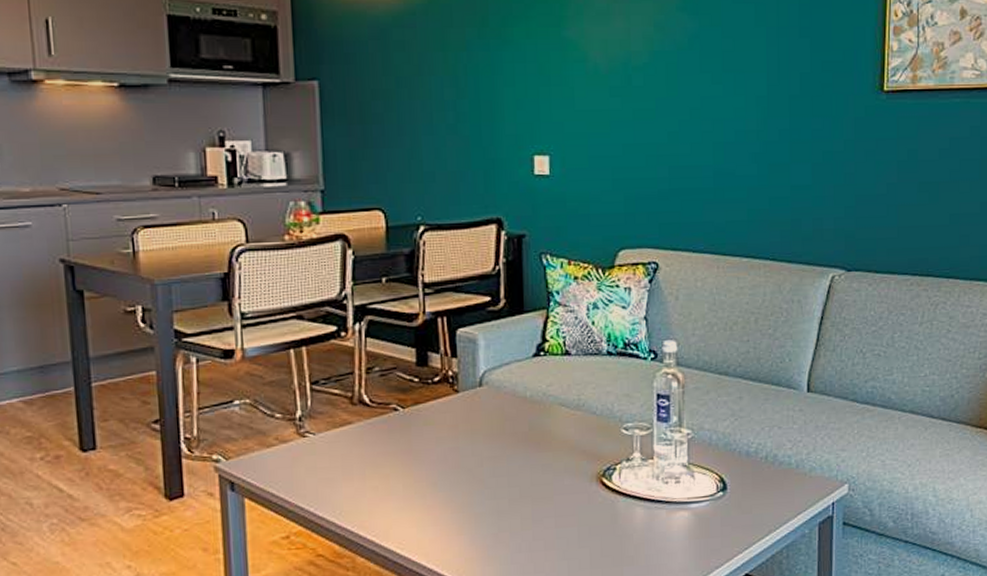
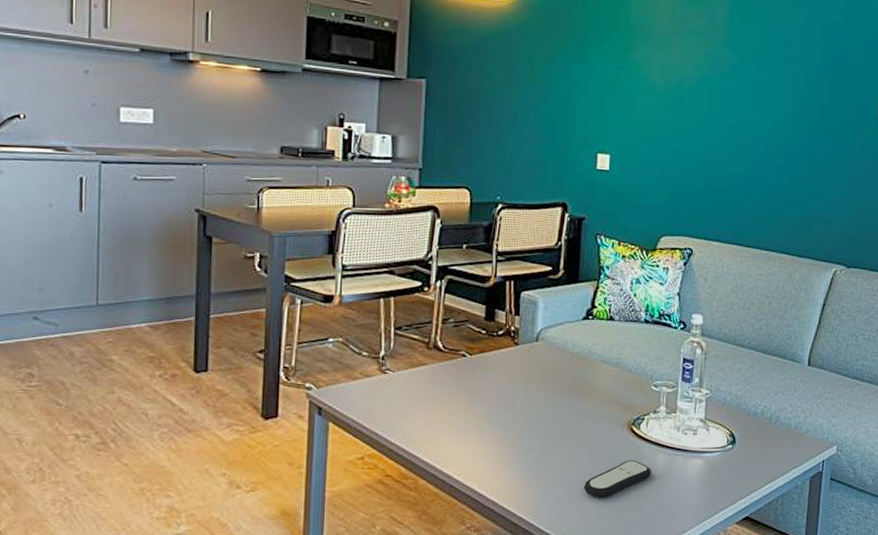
remote control: none [550,518,629,565] -> present [583,460,651,498]

